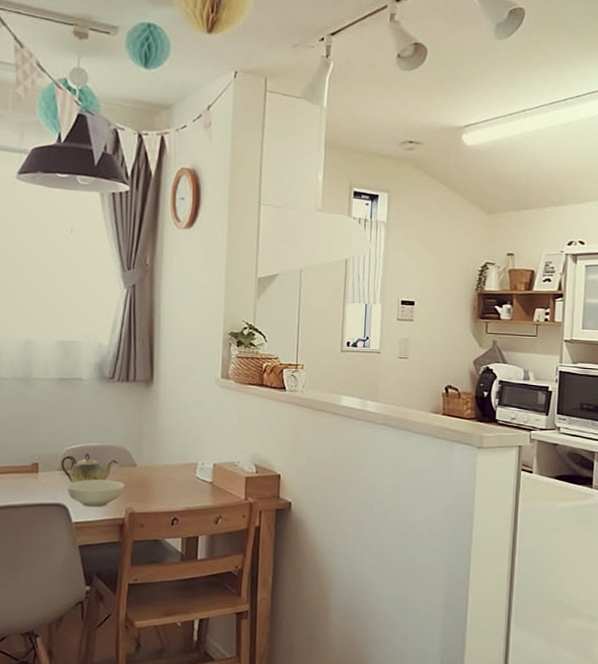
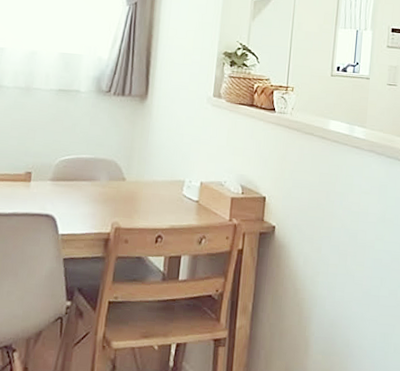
teapot: present [60,453,119,483] -> none [52,164,108,194]
bowl: present [66,479,126,507] -> none [56,191,113,220]

